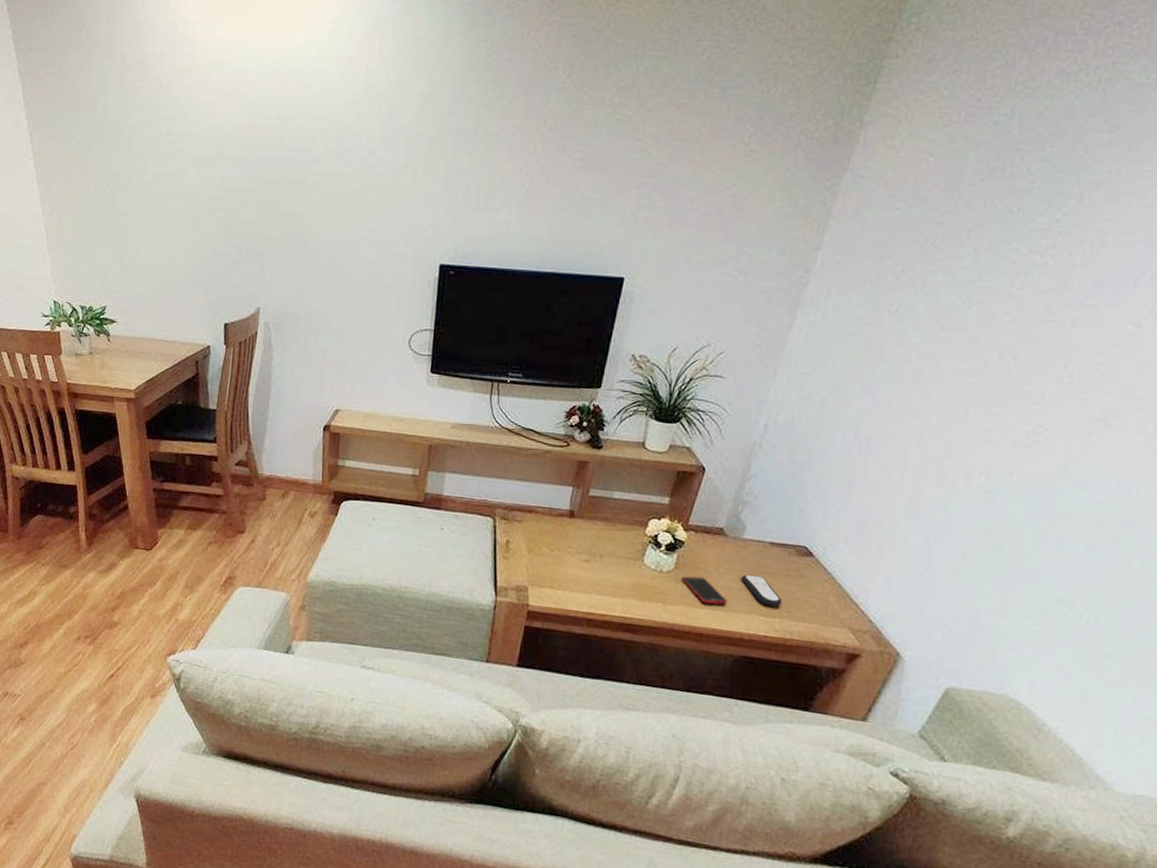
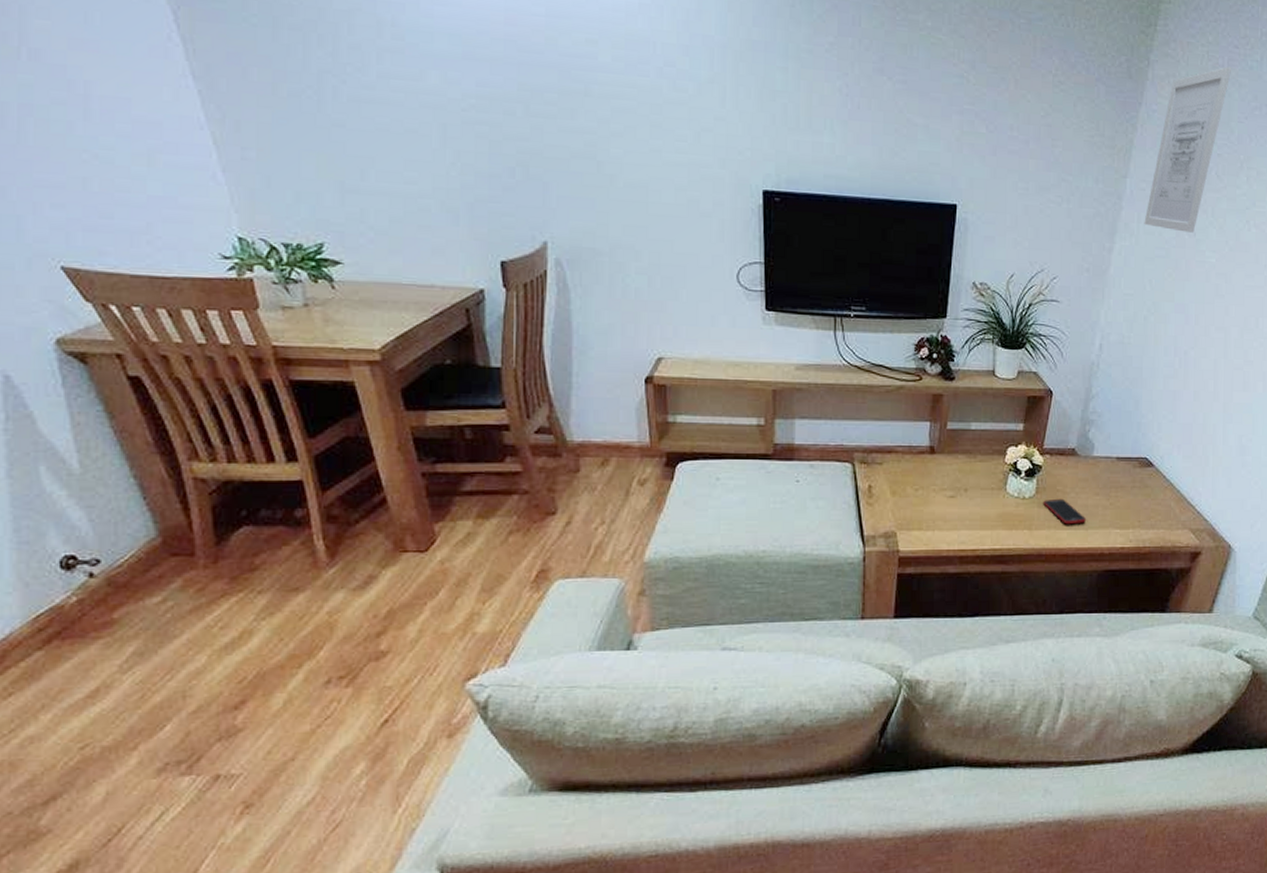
remote control: present [740,574,782,607] -> none [1095,490,1133,518]
wall art: none [834,123,970,309] -> present [1144,66,1232,233]

